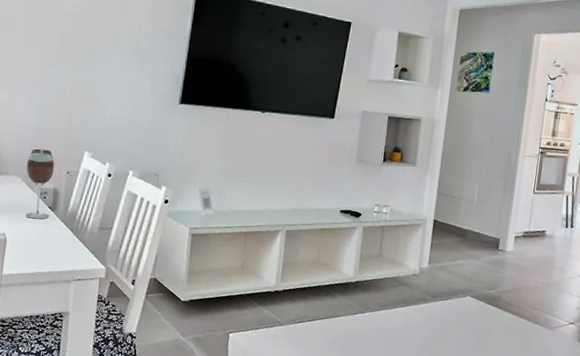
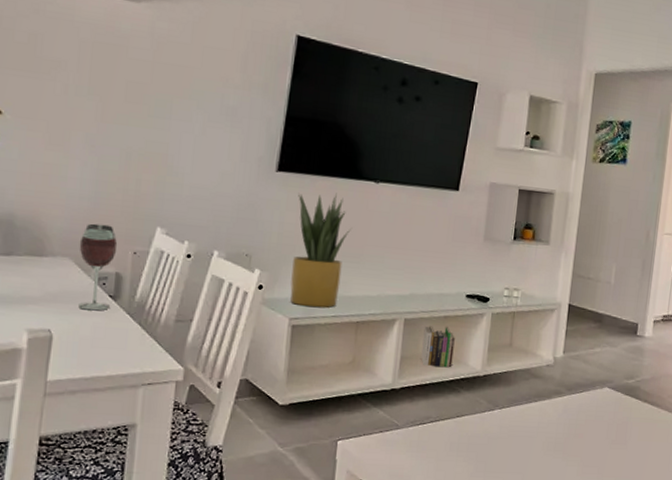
planter: none [190,121,241,220] -> present [290,193,351,308]
books: none [300,236,331,274] -> present [421,325,455,368]

